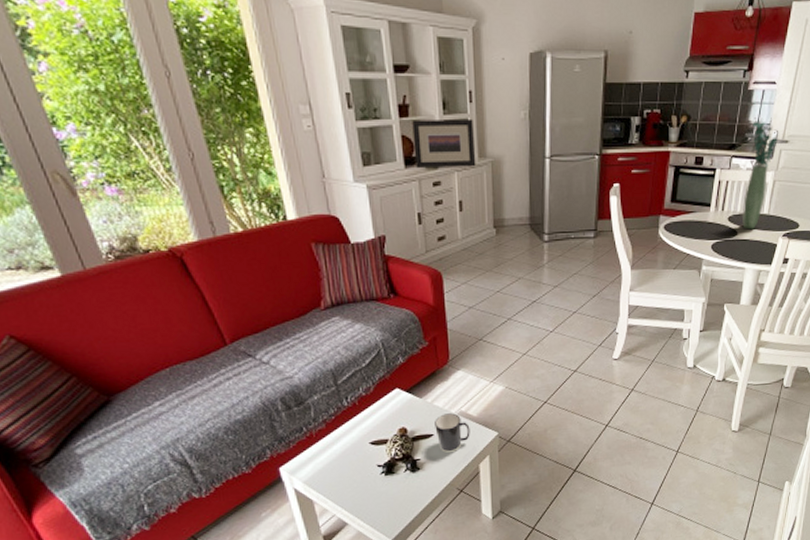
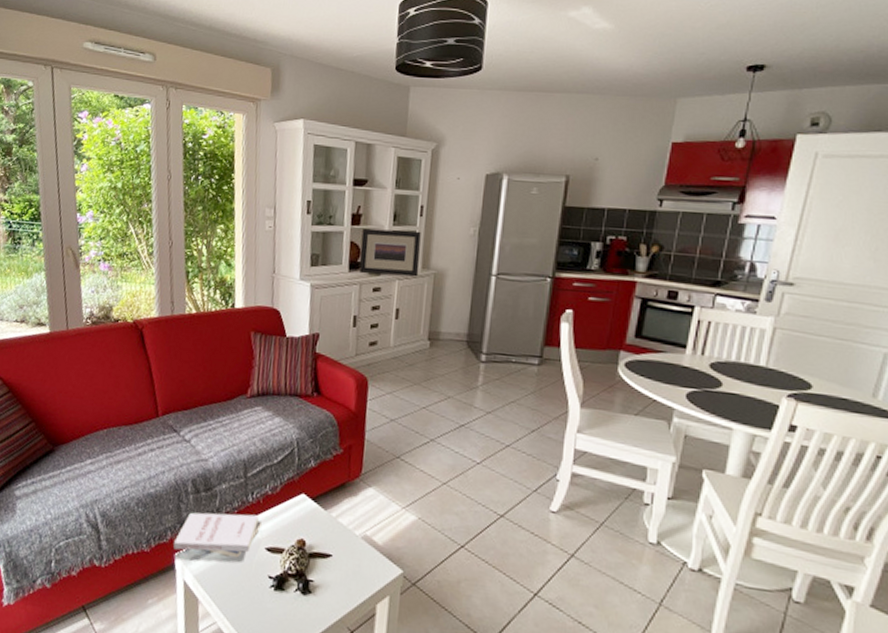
books: none [275,416,363,465] -> present [173,511,263,558]
mug: present [435,413,470,454] -> none [335,533,373,583]
vase: present [742,116,778,230] -> none [729,252,779,383]

